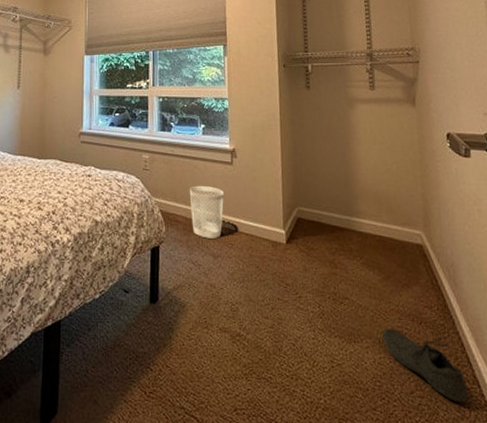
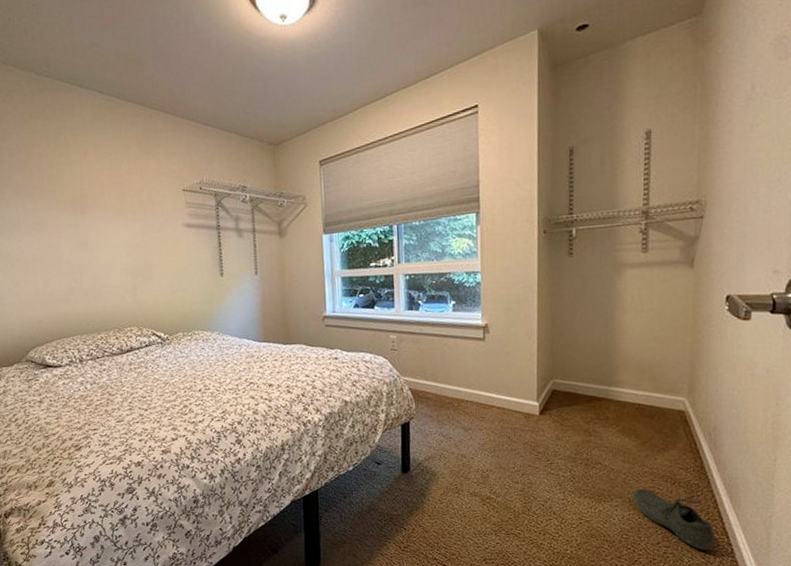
wastebasket: present [189,185,225,239] -> none [439,362,476,413]

